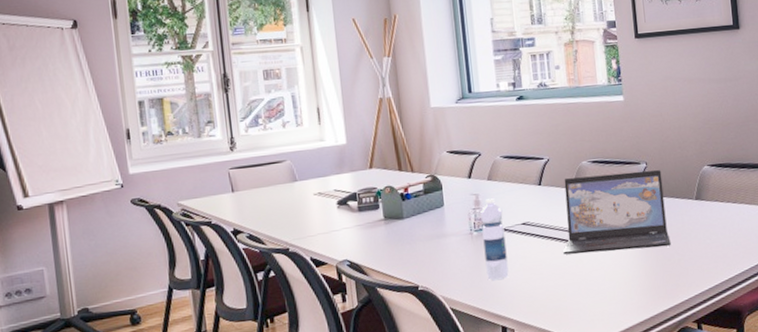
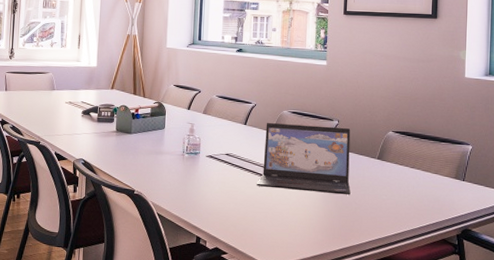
water bottle: present [480,198,509,280] -> none [191,129,211,197]

